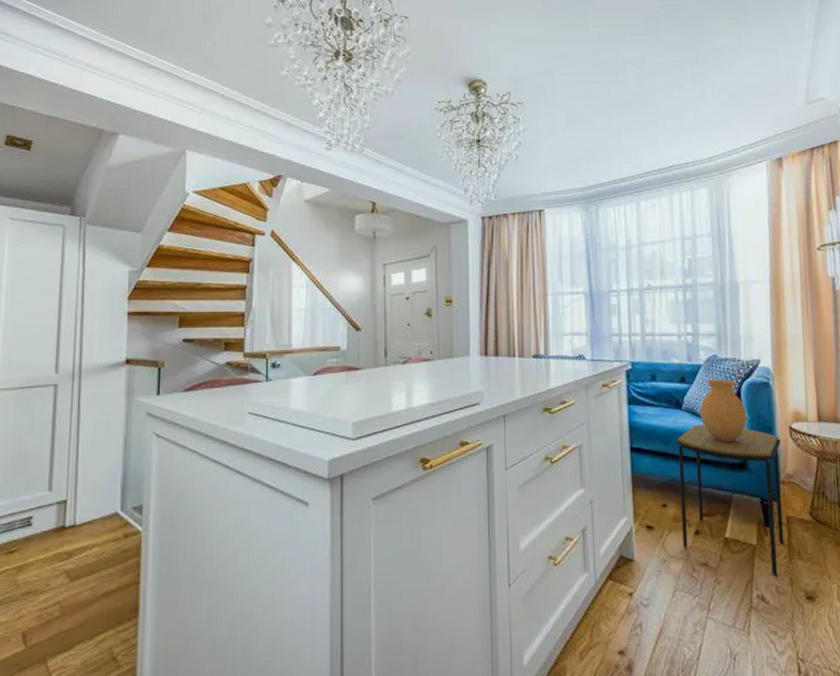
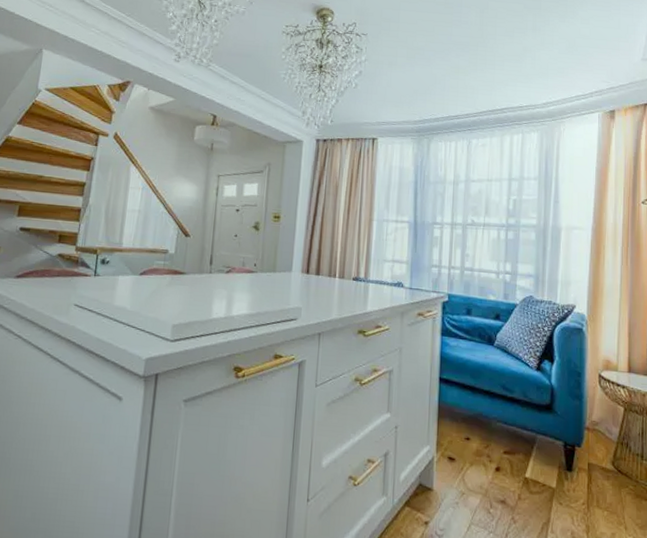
side table: present [676,425,784,576] -> none [483,362,589,522]
vase: present [700,379,748,443] -> none [511,319,558,384]

